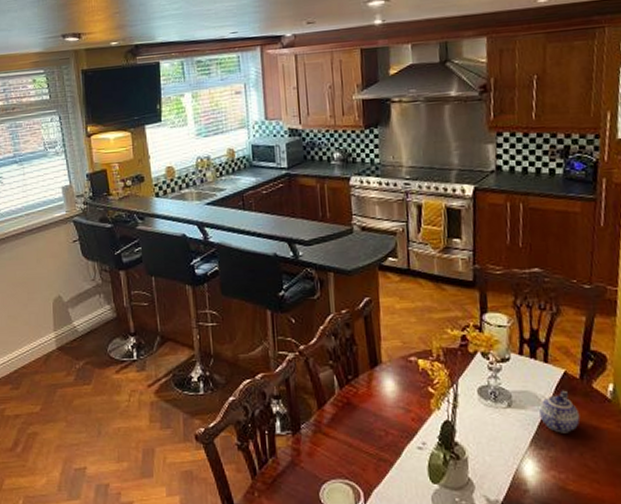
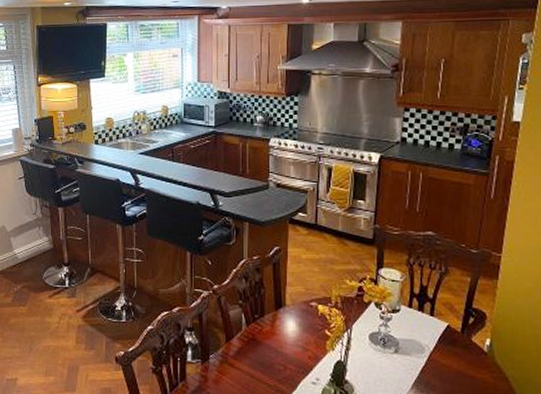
teapot: present [539,390,580,433] -> none [423,341,459,380]

